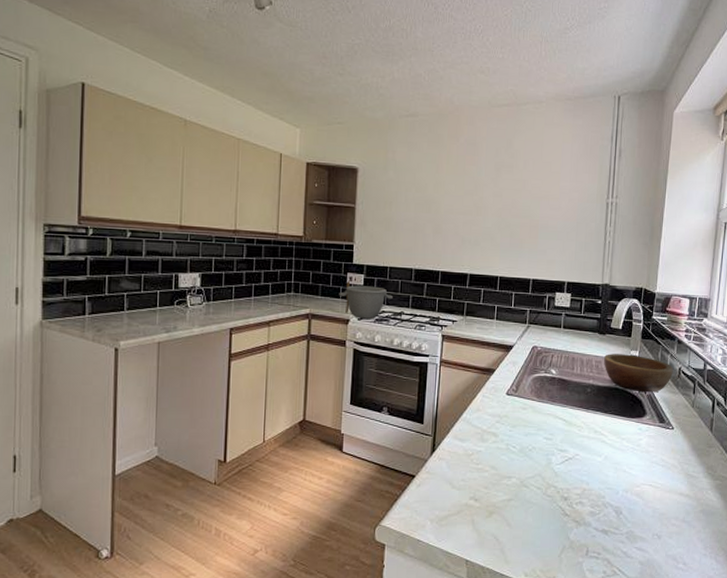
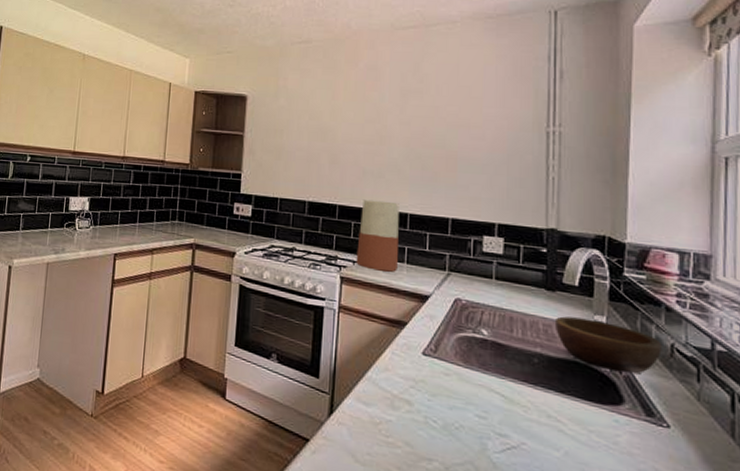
cooking pot: present [339,280,393,320] -> none [225,210,283,254]
vase: none [455,265,492,328] -> present [356,199,399,272]

